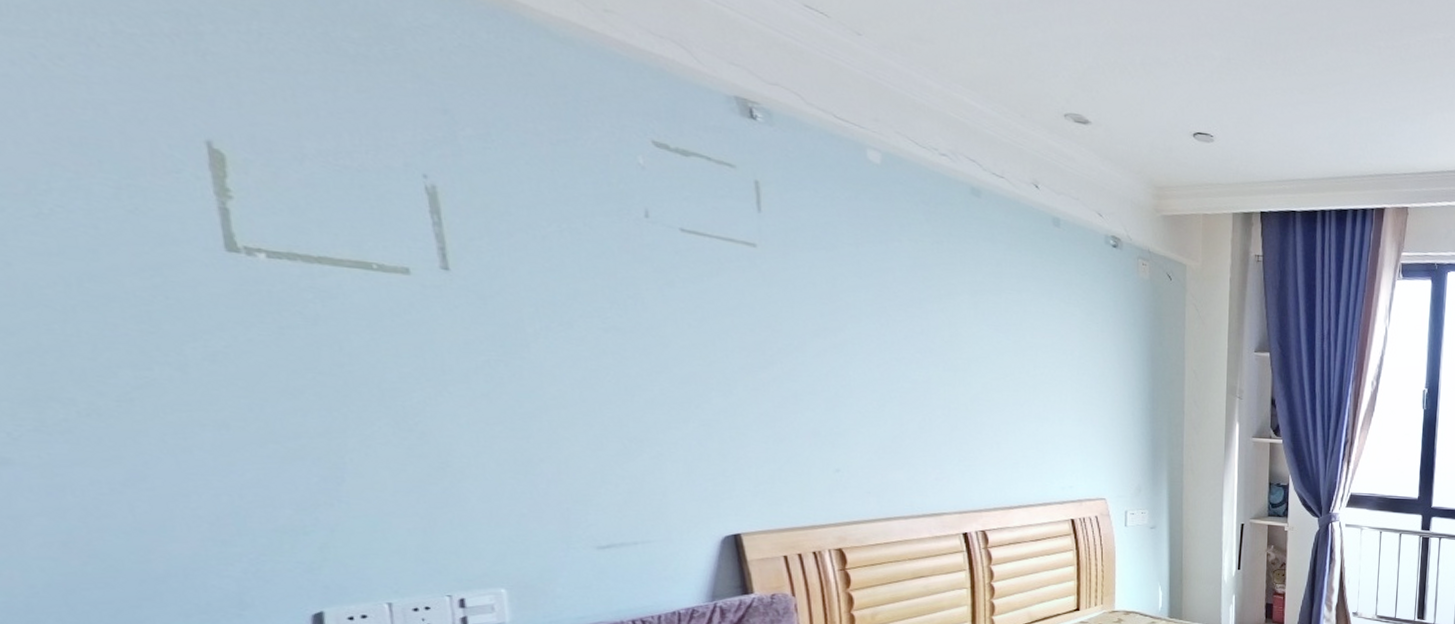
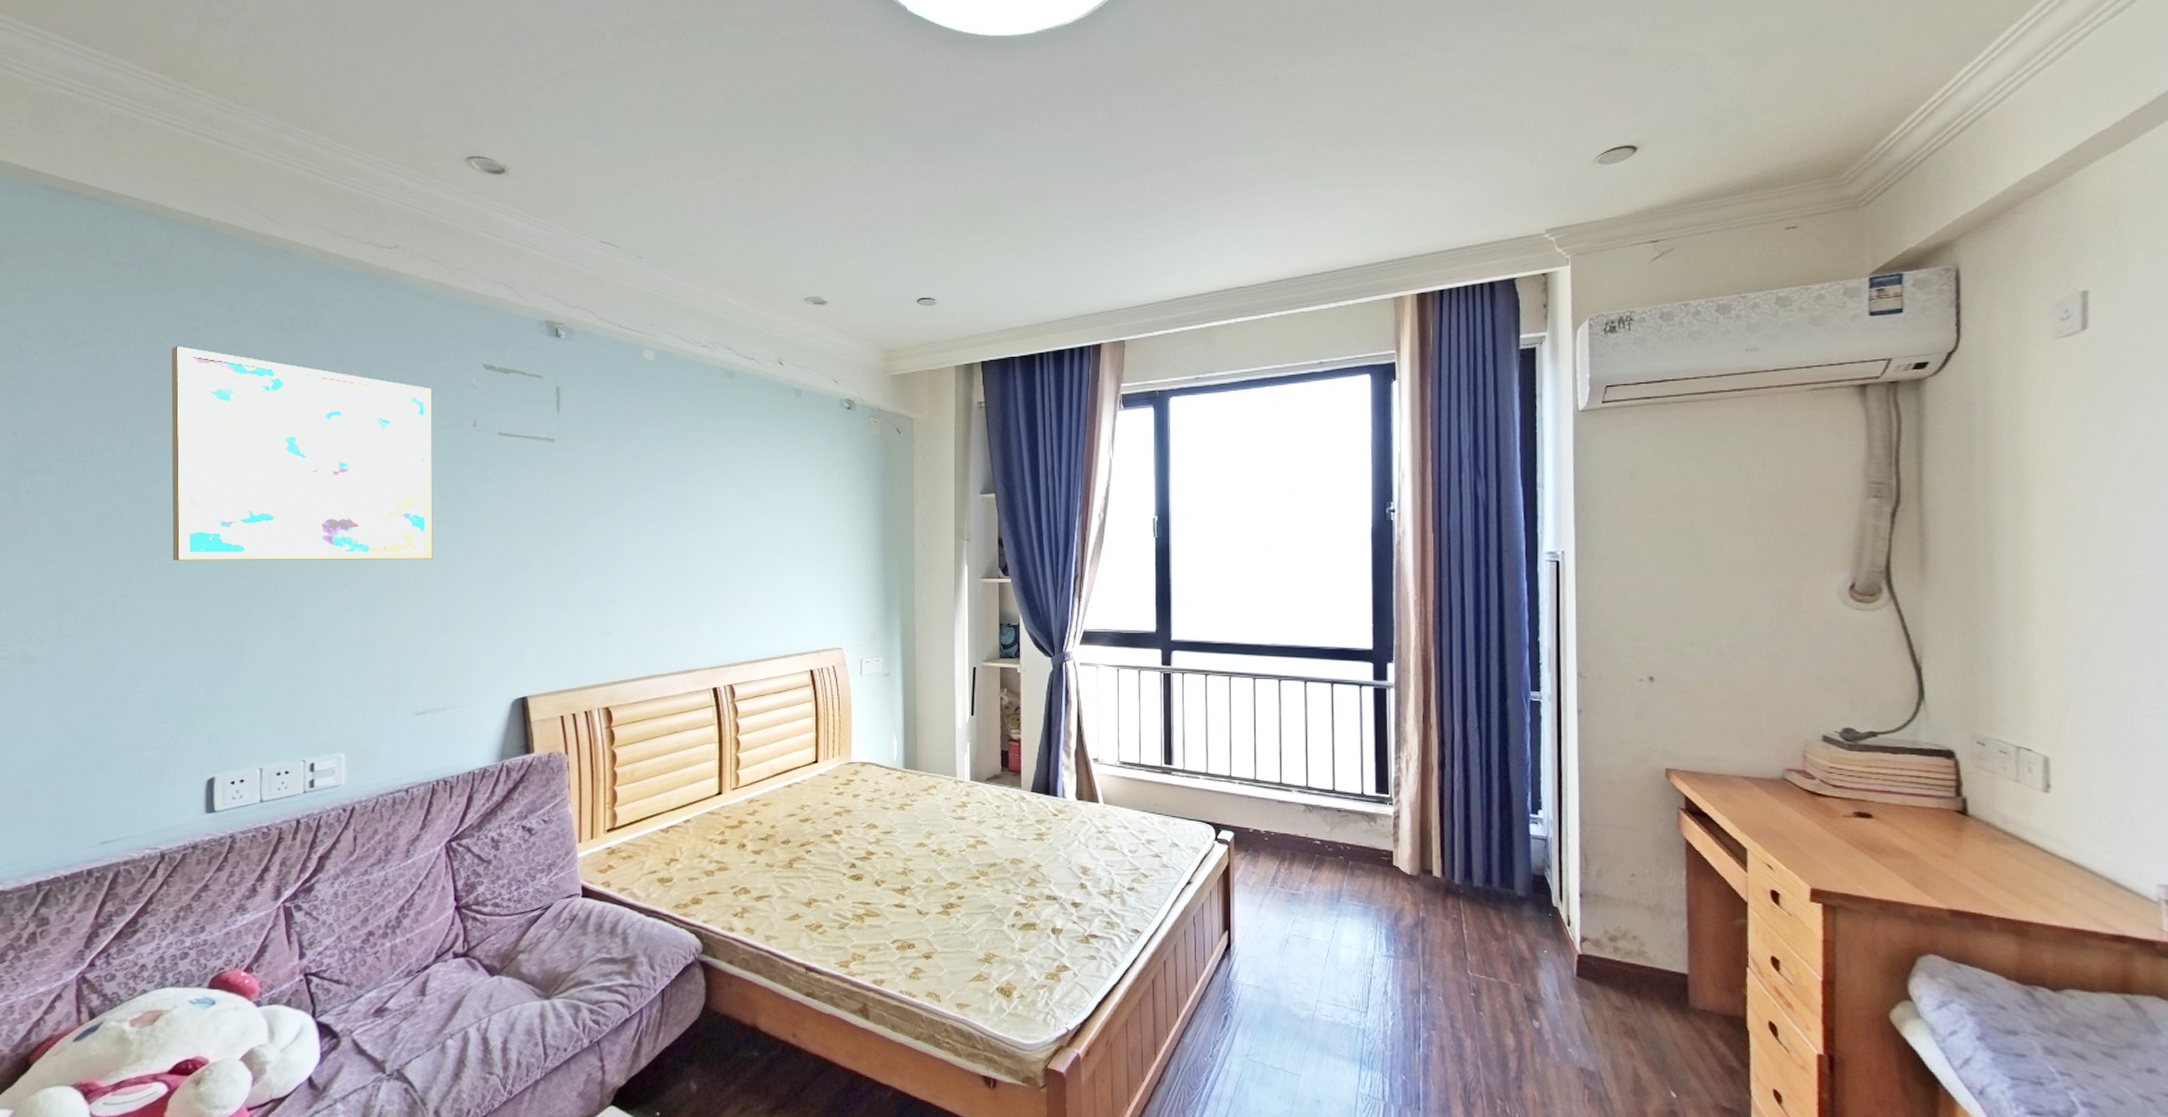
wall art: none [162,55,603,373] -> present [171,345,433,561]

